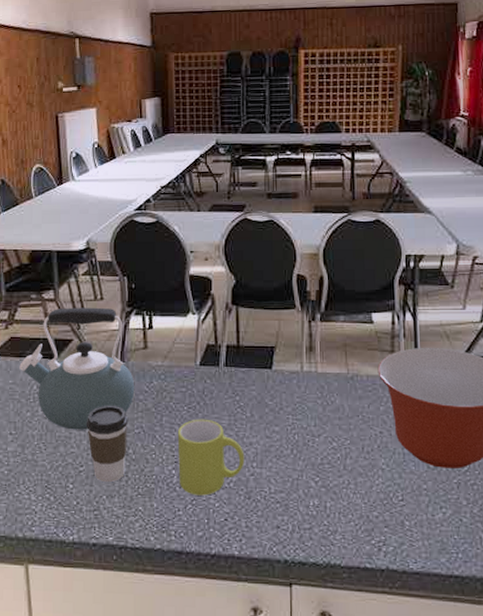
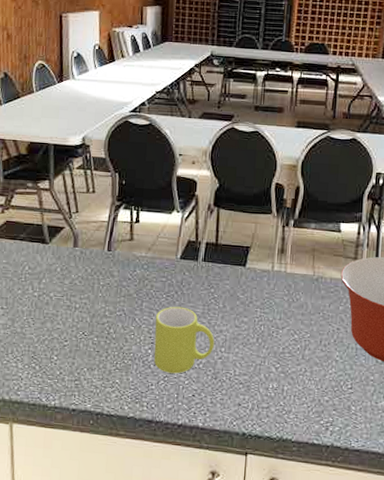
kettle: present [19,307,135,430] -> none [13,198,120,310]
coffee cup: present [85,406,129,483] -> none [72,289,112,357]

